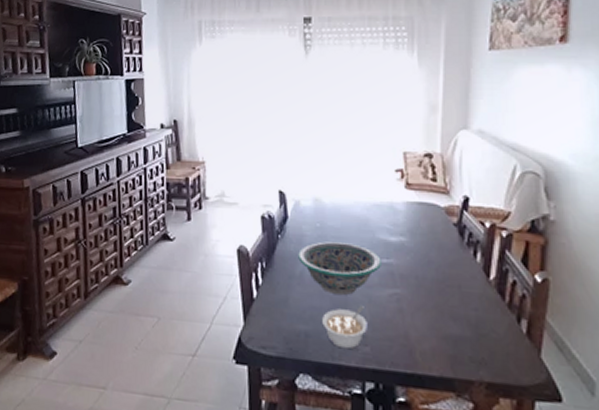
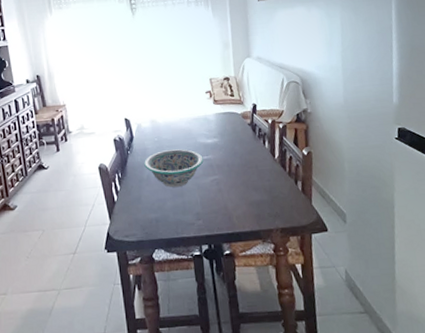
legume: present [322,306,367,350] -> none [167,192,199,225]

